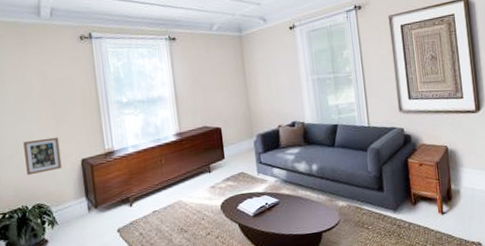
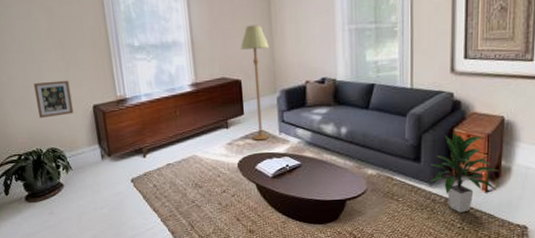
floor lamp: none [219,78,249,182] -> present [240,24,270,141]
indoor plant: none [392,162,451,236] -> present [431,132,499,213]

